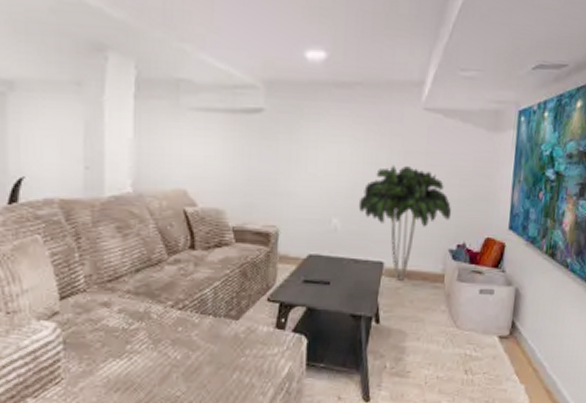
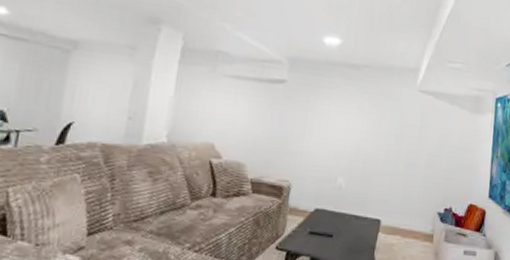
indoor plant: present [358,164,452,281] -> none [361,135,441,238]

